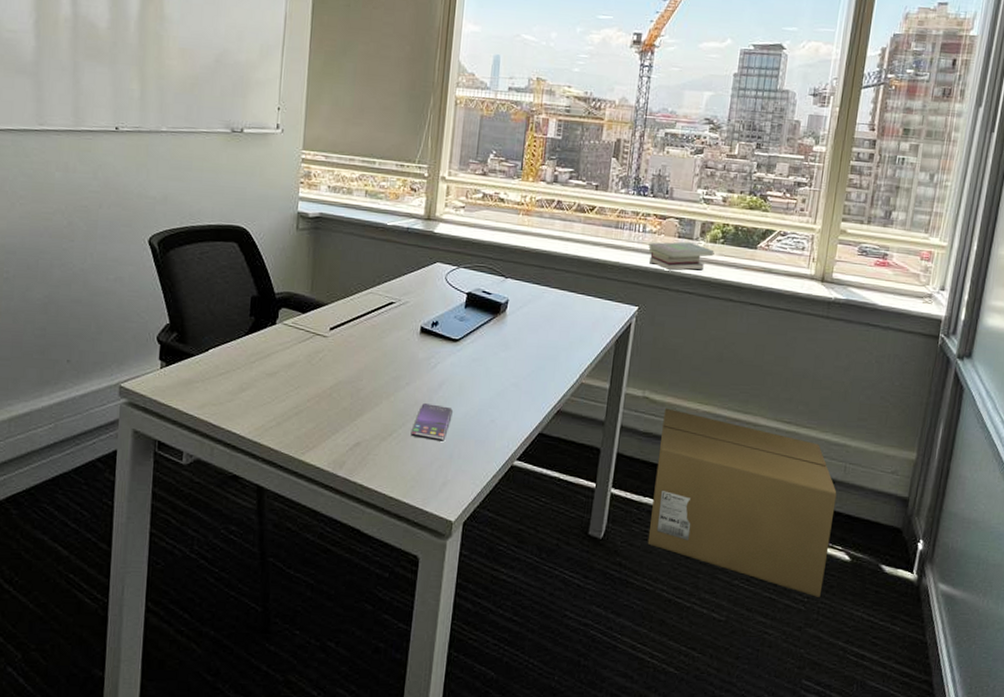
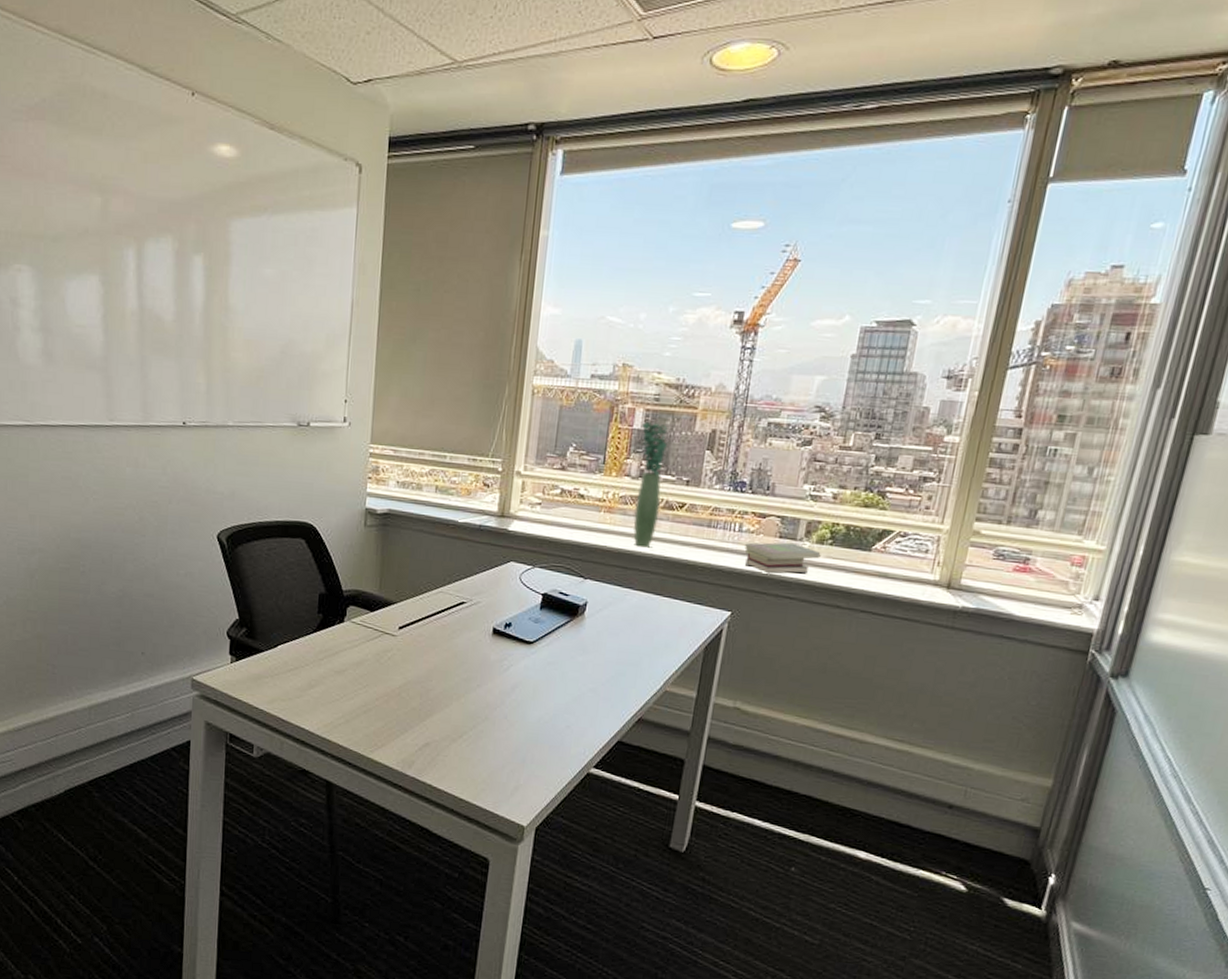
smartphone: present [410,403,453,443] -> none [481,706,526,747]
vase: none [549,126,579,249] -> present [633,416,668,549]
box: present [647,408,837,597] -> none [734,720,954,928]

